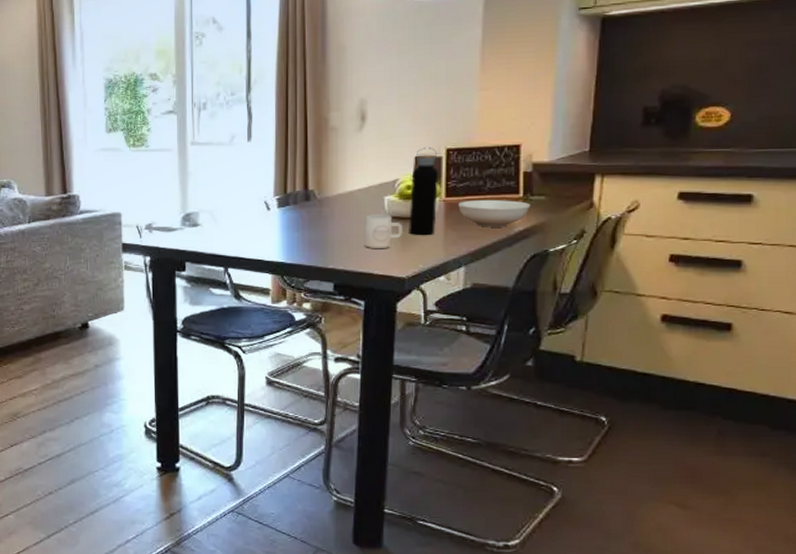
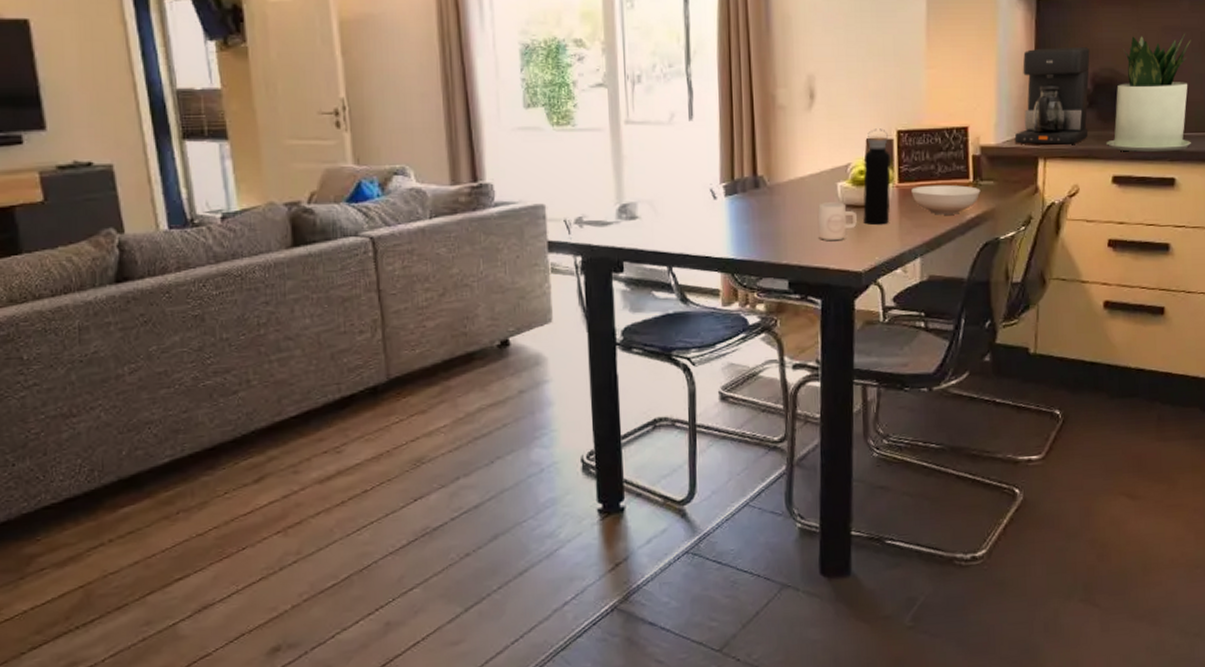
coffee maker: none [570,65,659,162] -> present [1014,47,1090,146]
planter: none [673,47,781,169] -> present [1106,33,1191,153]

